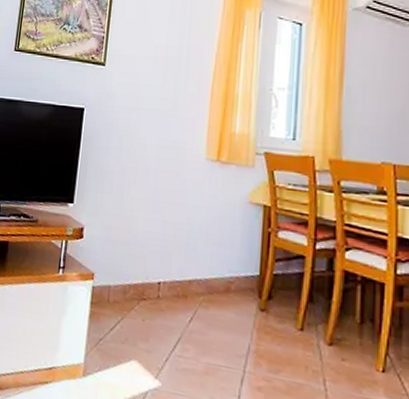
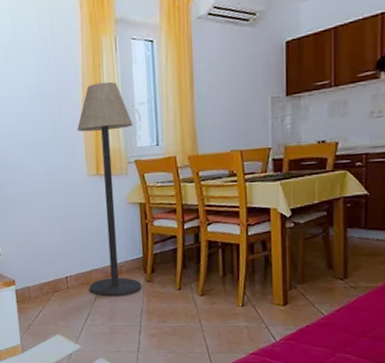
floor lamp: none [185,57,268,325] -> present [77,81,141,297]

